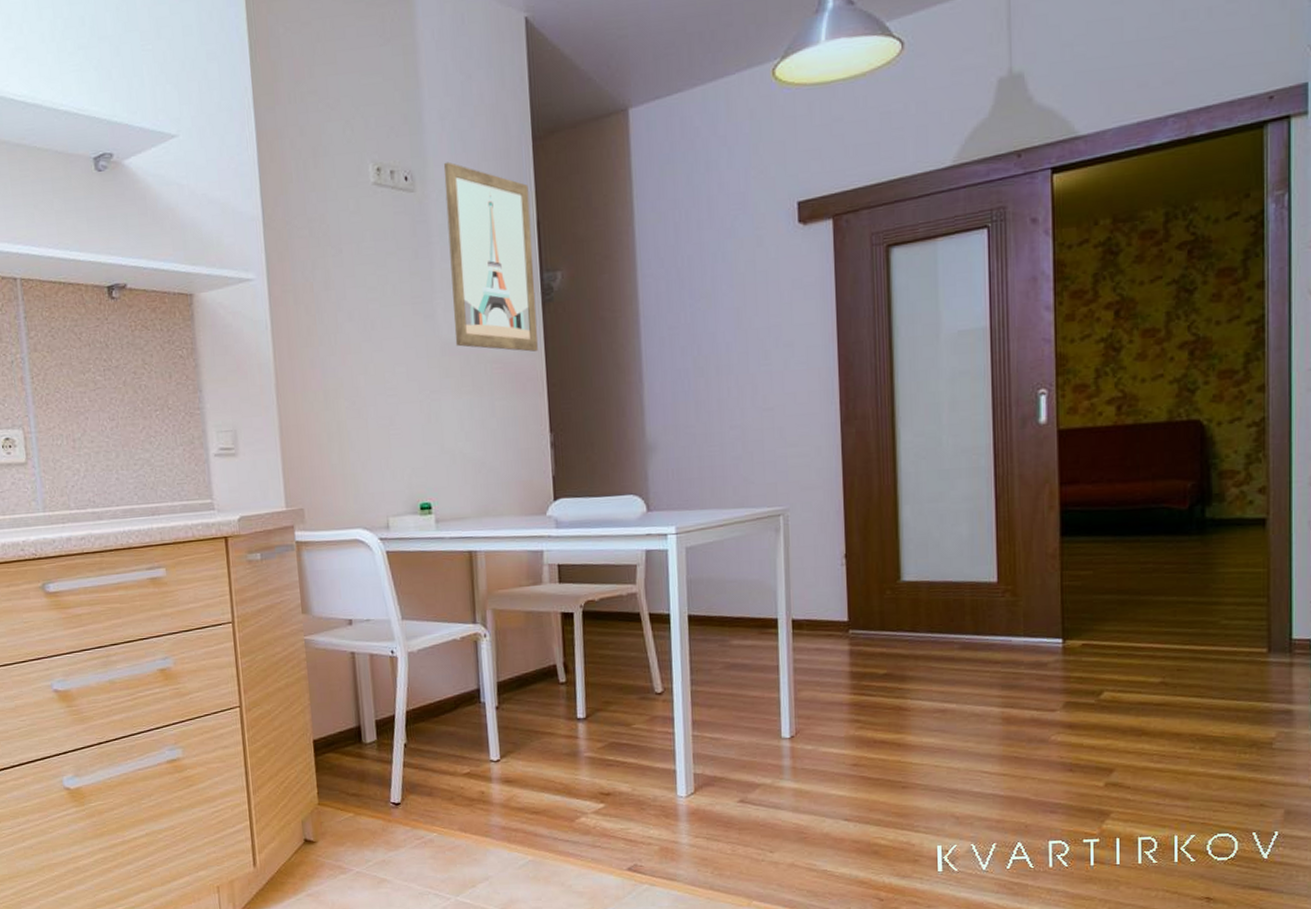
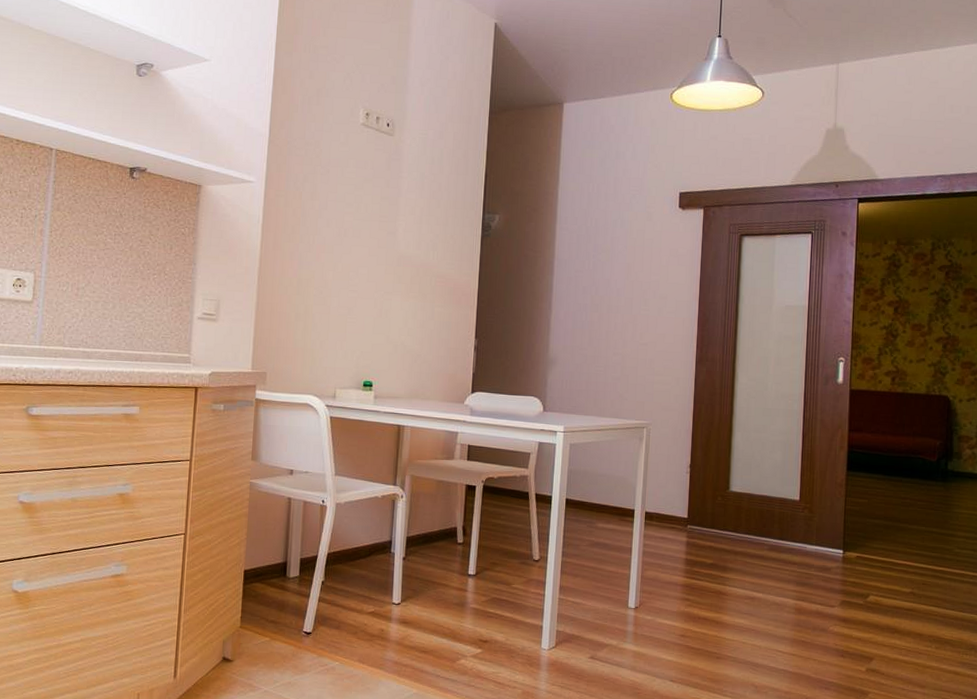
wall art: present [443,161,538,352] -> none [409,118,482,273]

